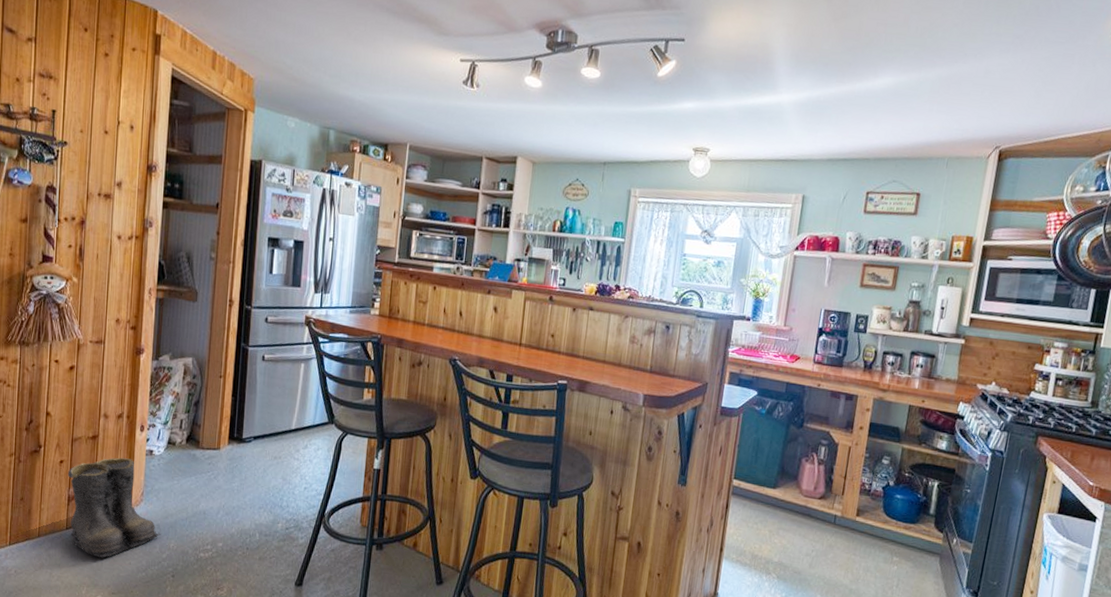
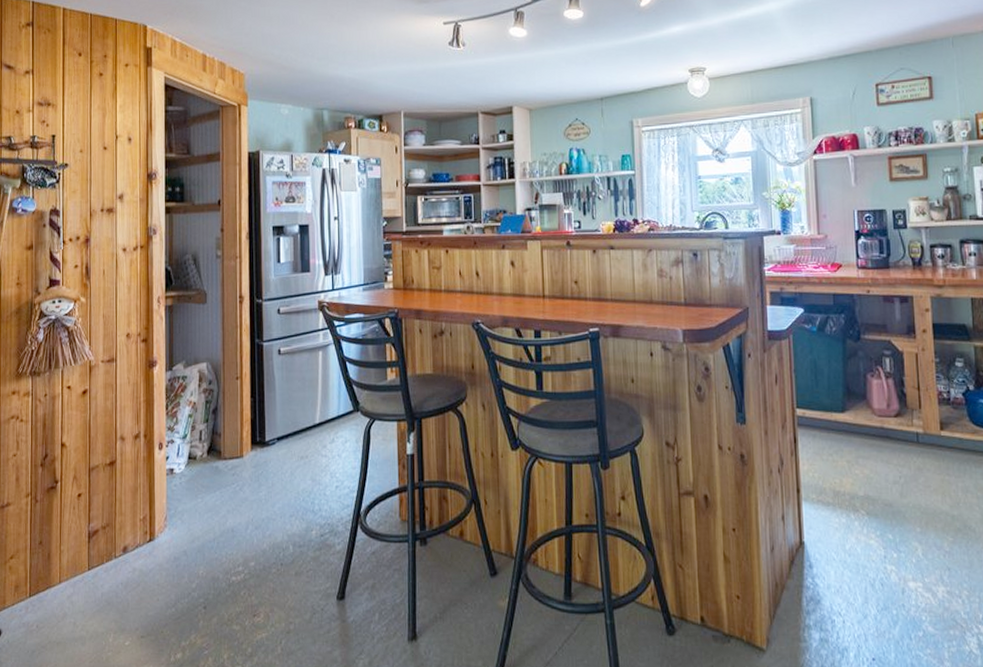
boots: present [67,457,162,558] -> none [86,481,189,598]

